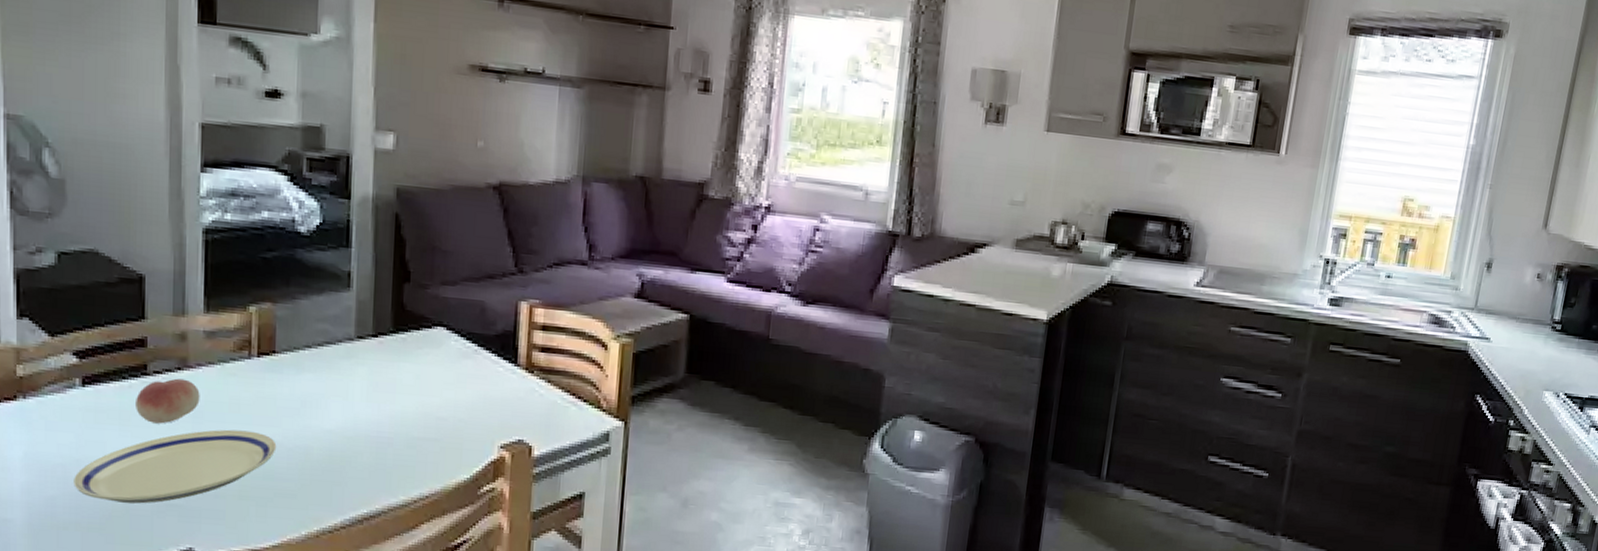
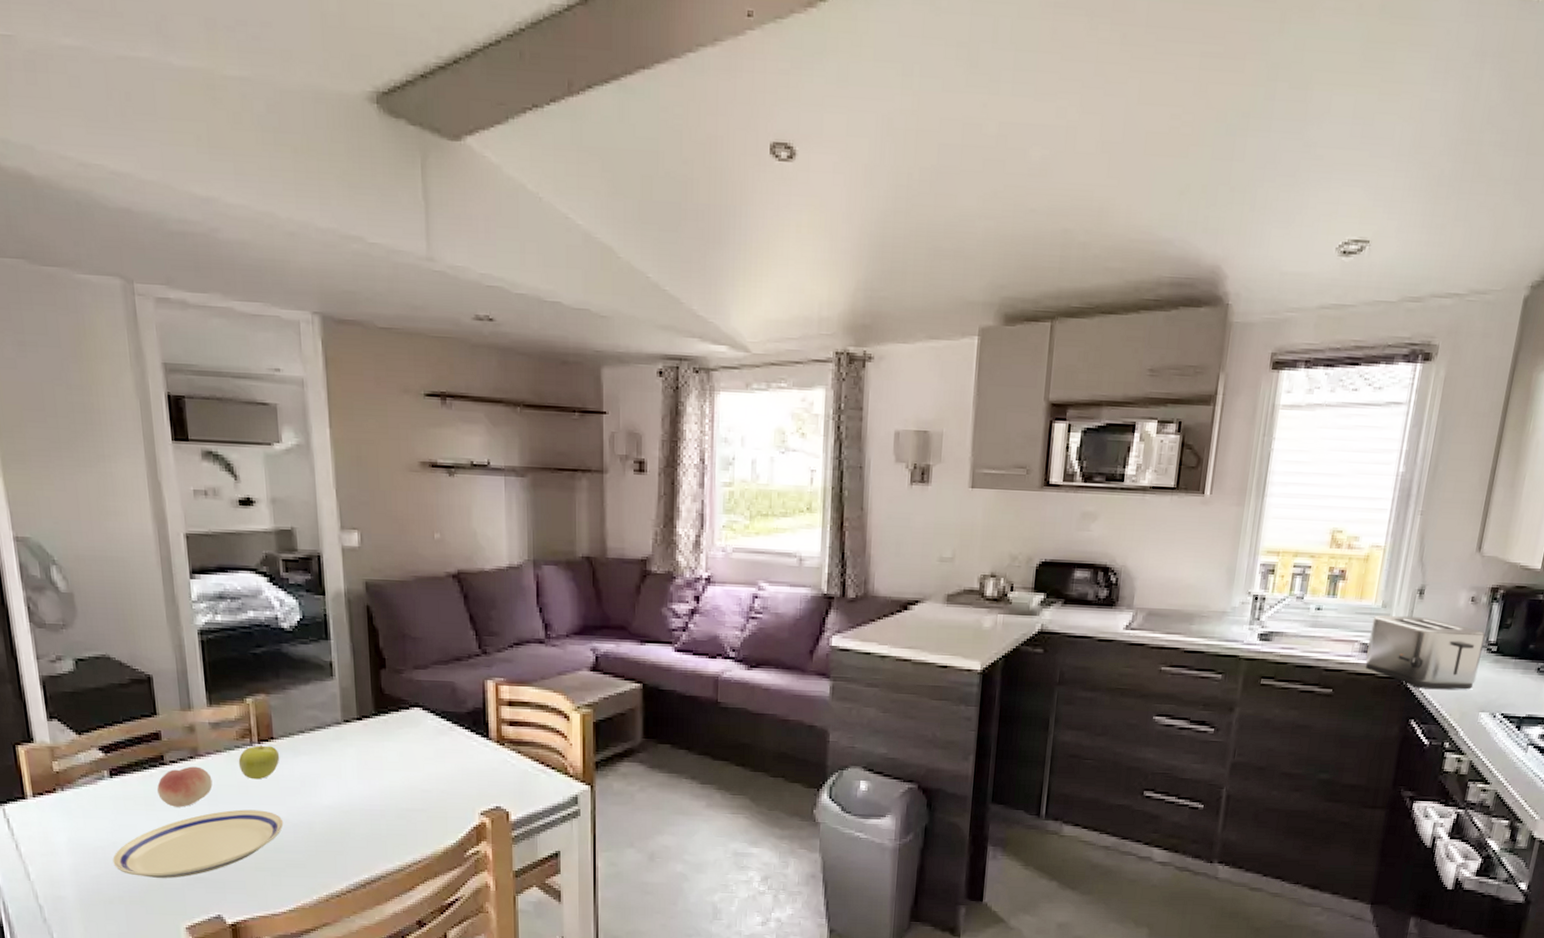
fruit: none [232,358,281,397] -> present [238,744,280,780]
toaster: none [1433,287,1551,368] -> present [1365,615,1486,690]

